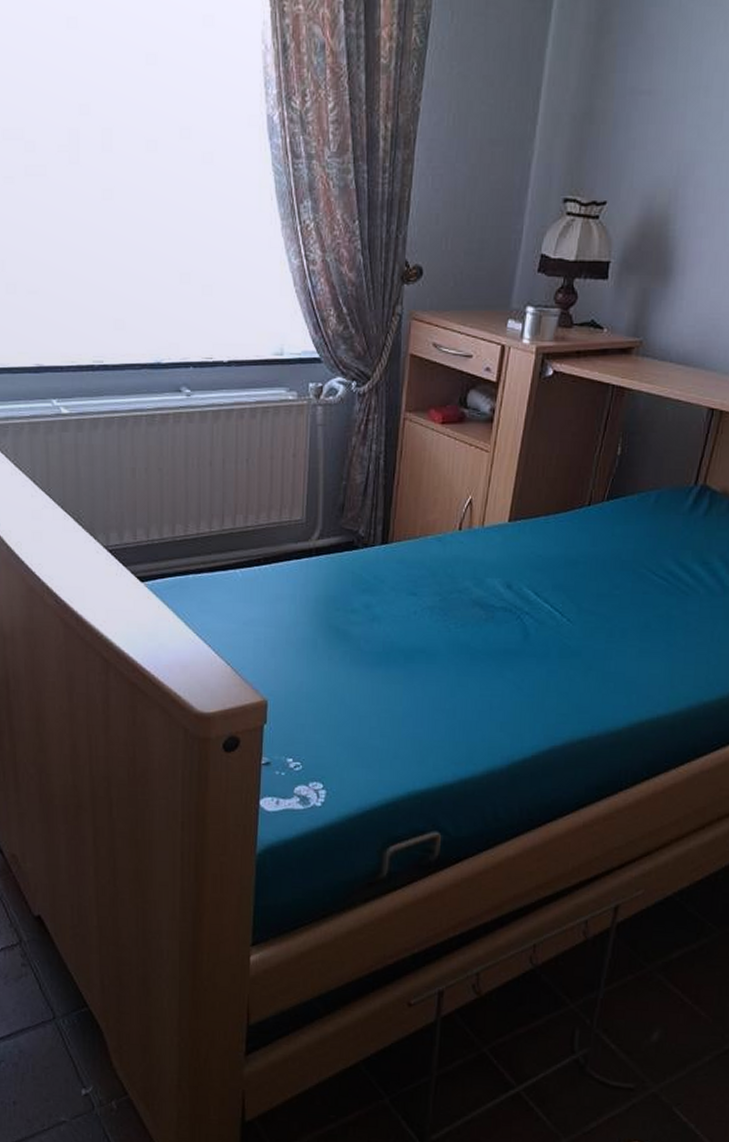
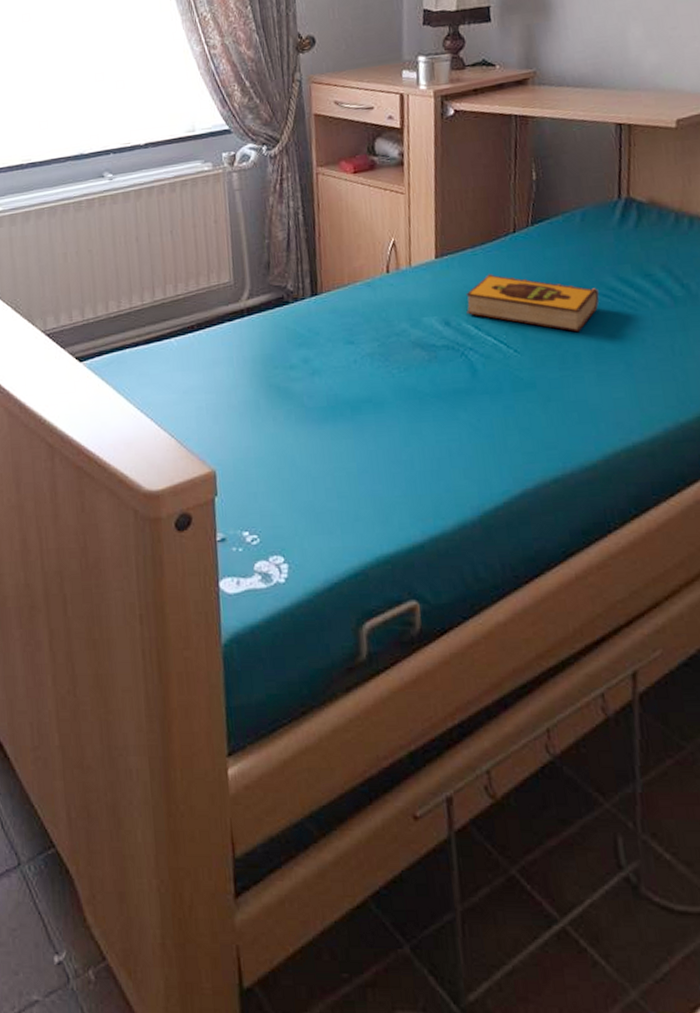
hardback book: none [529,543,657,610] -> present [466,274,600,332]

